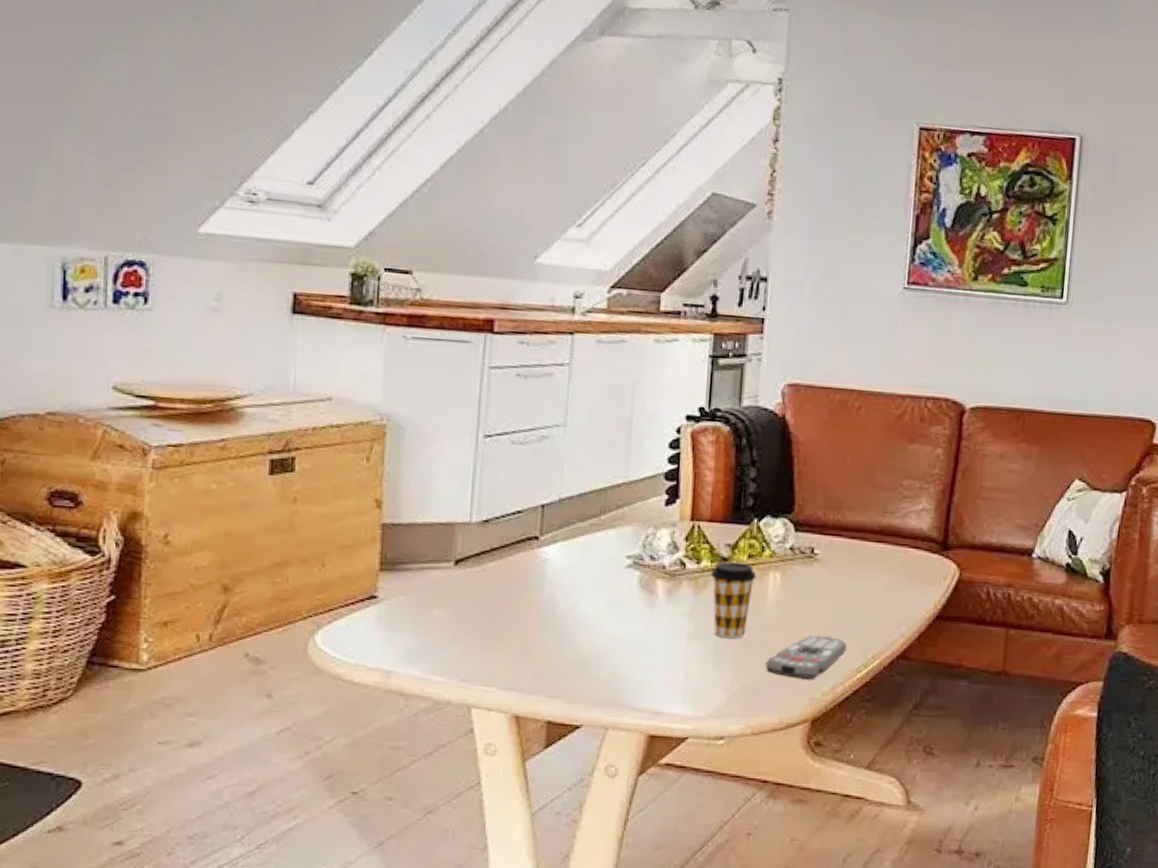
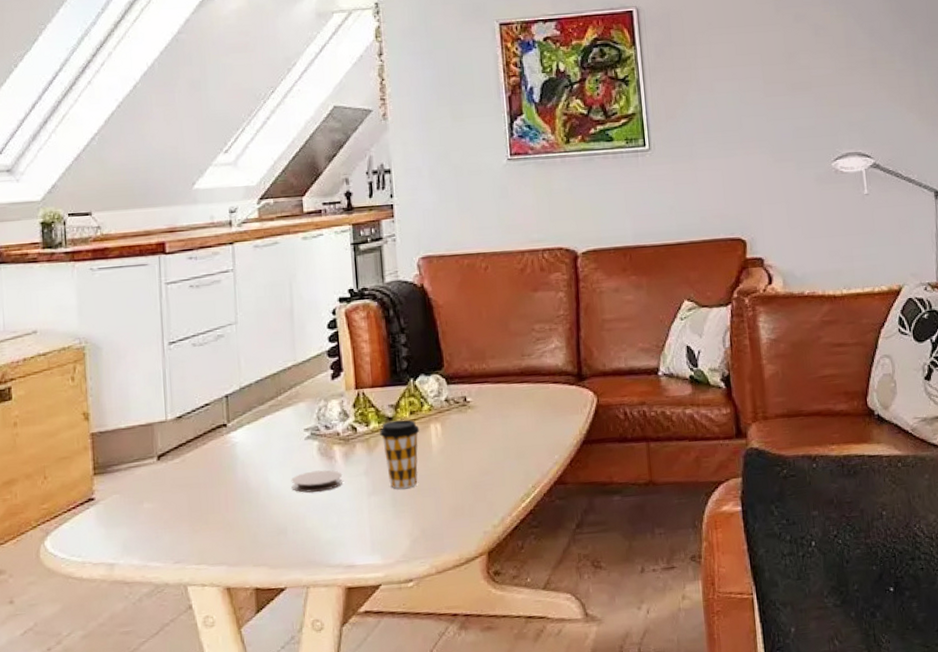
coaster: none [603,603,663,628] -> present [291,470,343,493]
remote control: present [765,635,847,680] -> none [439,473,509,516]

